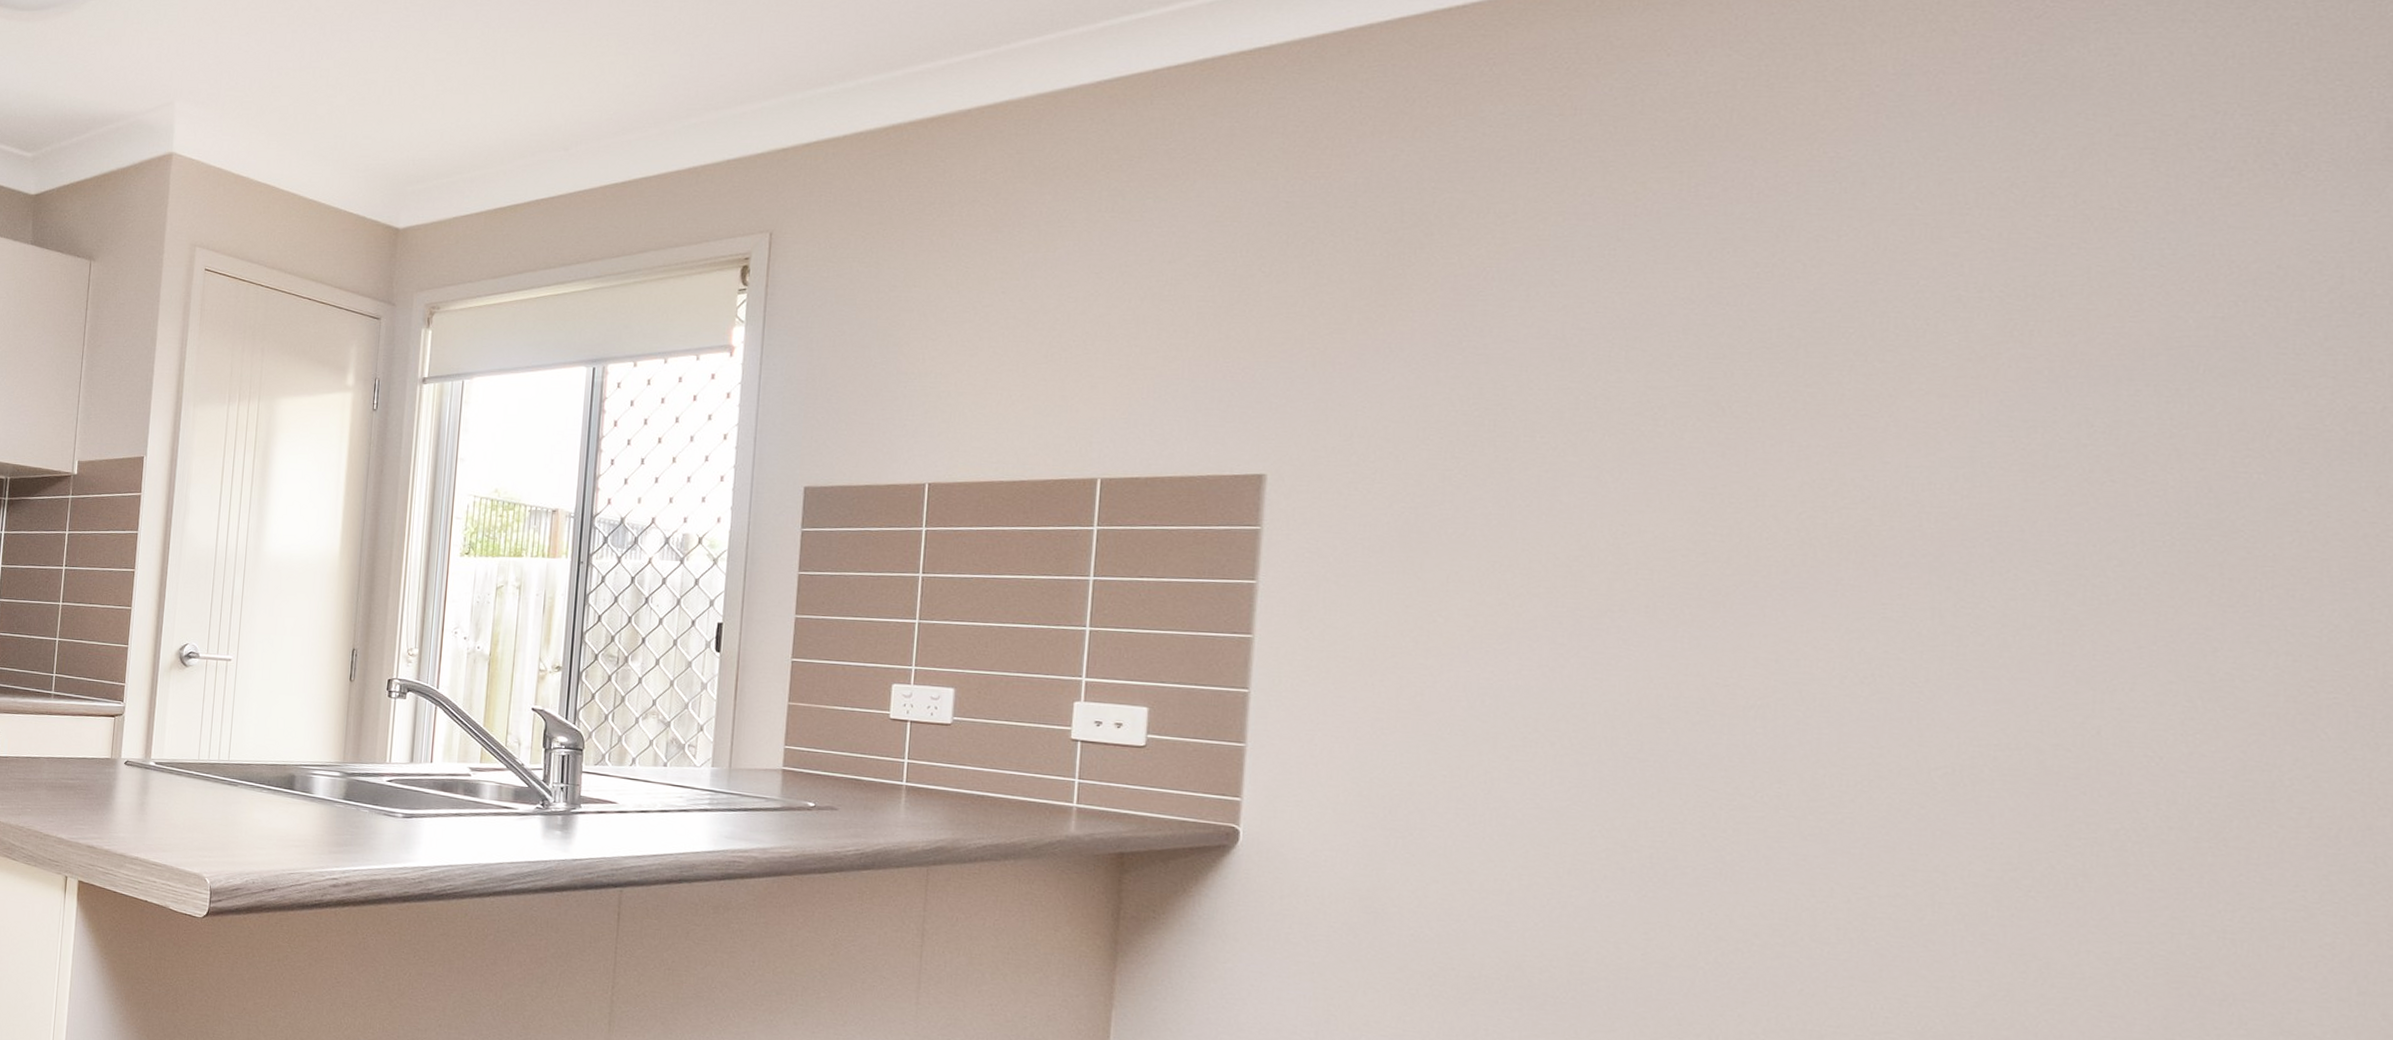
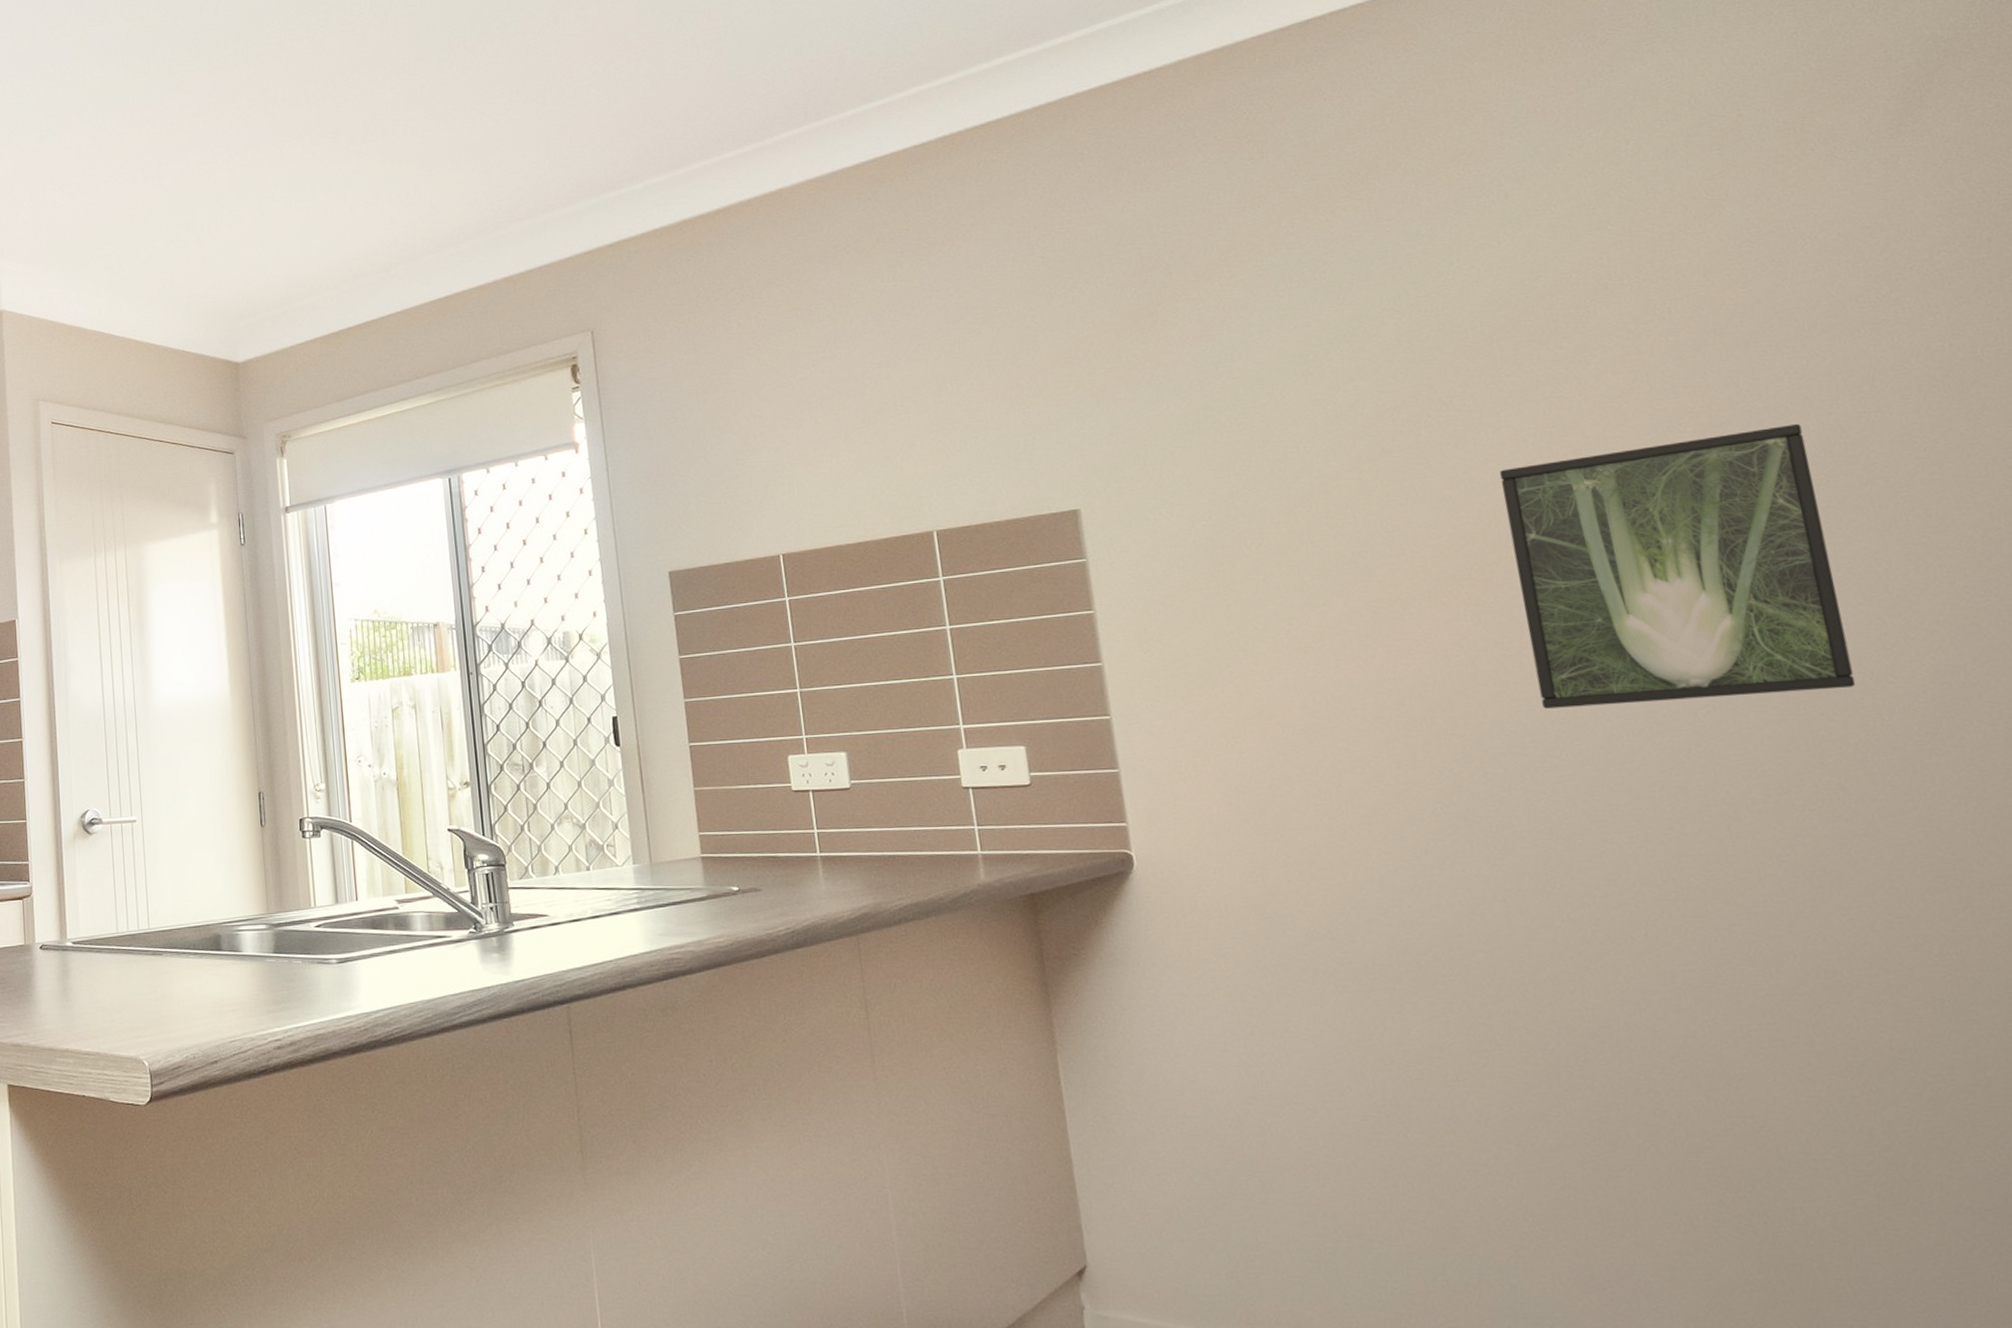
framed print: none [1748,476,2159,770] -> present [1500,423,1856,709]

